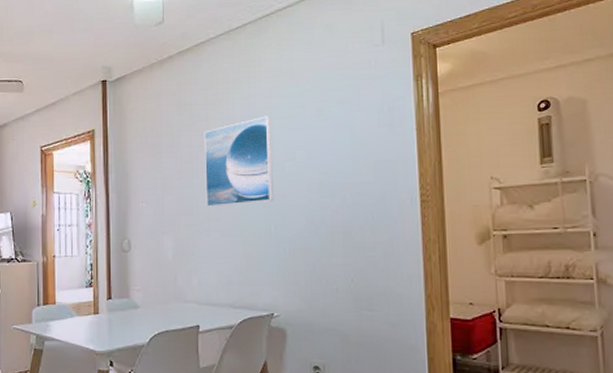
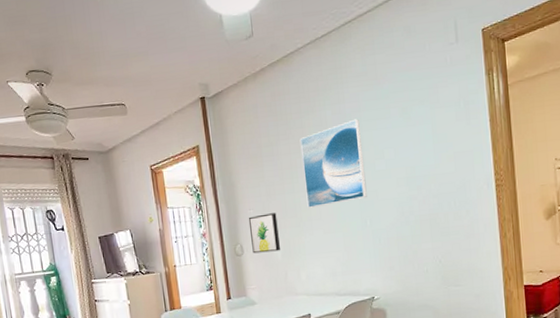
wall art: none [139,208,172,251] -> present [248,213,280,254]

